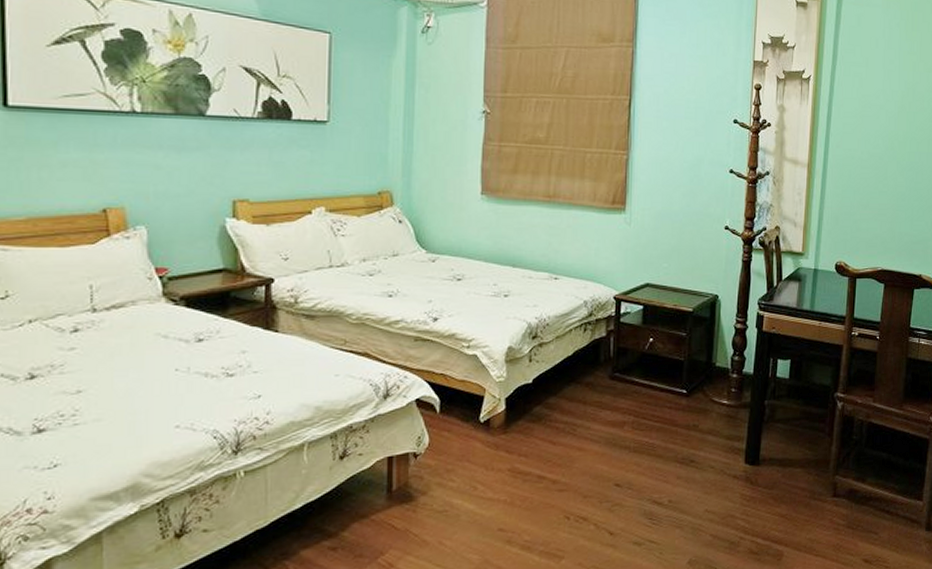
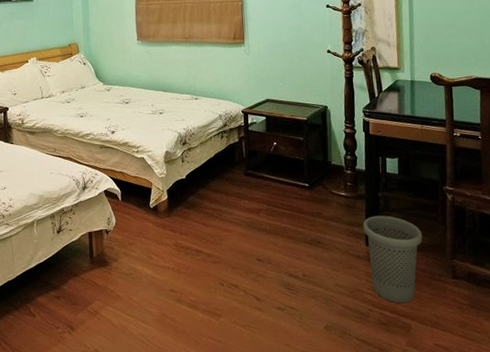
trash bin: none [743,427,807,529] -> present [363,215,423,304]

